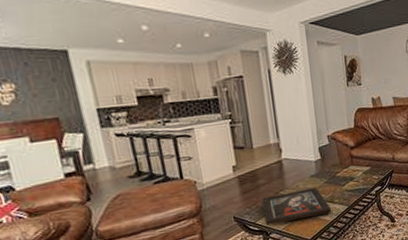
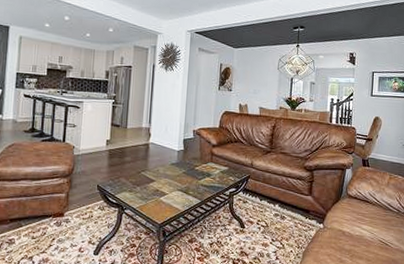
religious icon: present [262,186,332,226] -> none [123,174,185,203]

